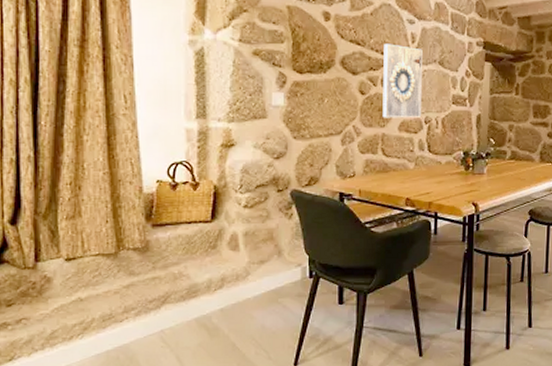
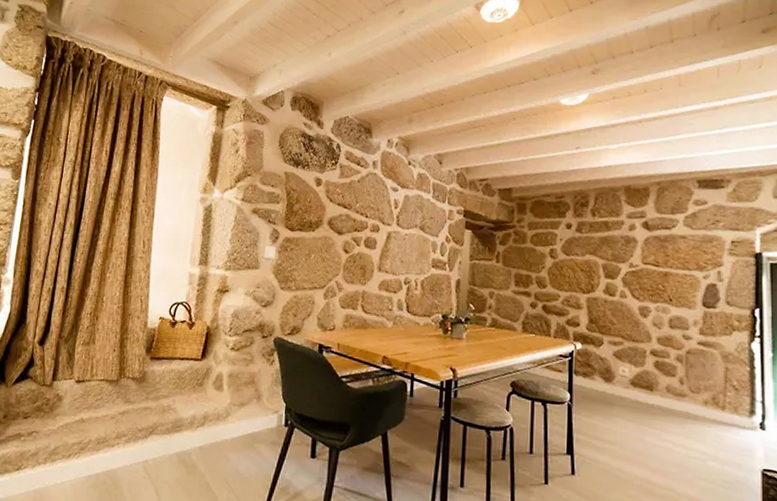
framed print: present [382,43,423,118] -> none [364,208,405,278]

